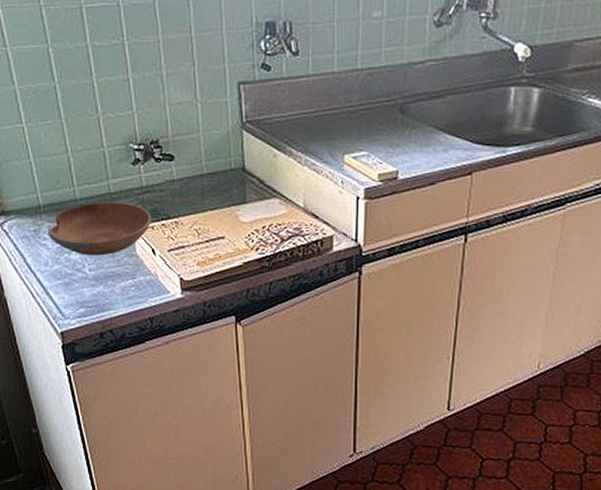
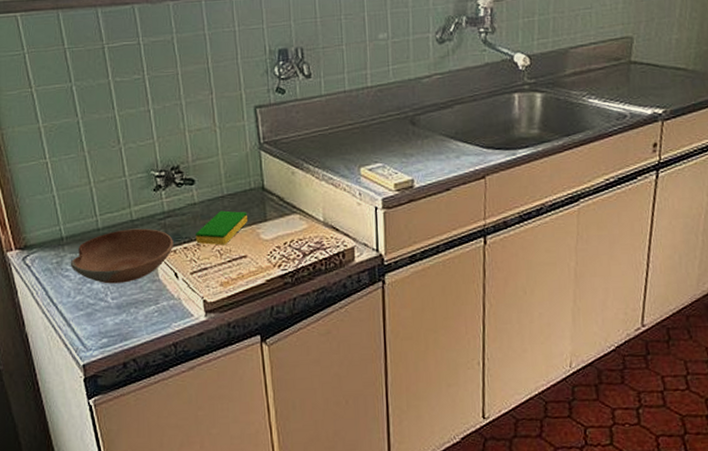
dish sponge: none [174,189,226,225] -> present [196,210,247,245]

